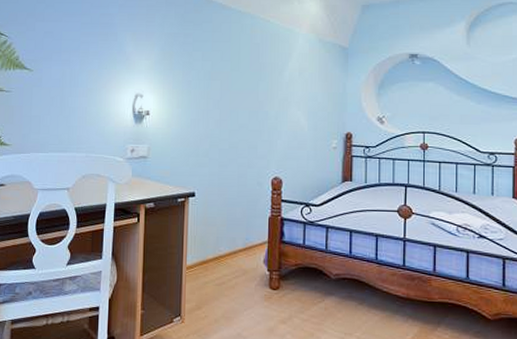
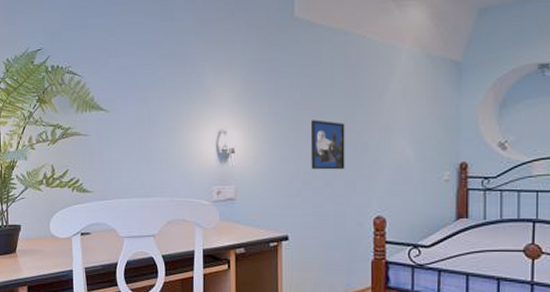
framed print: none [218,89,249,134] -> present [310,119,345,170]

